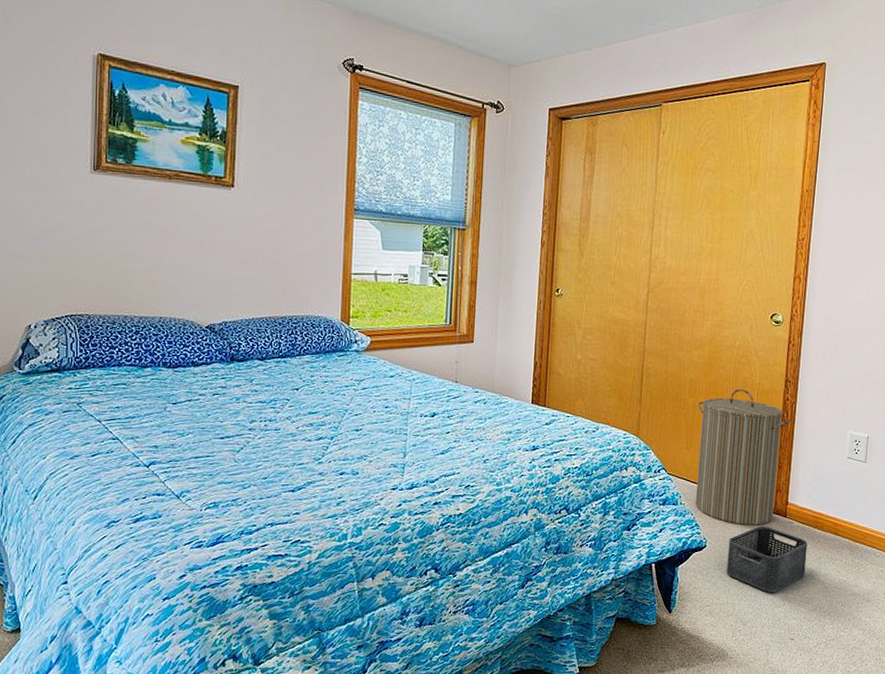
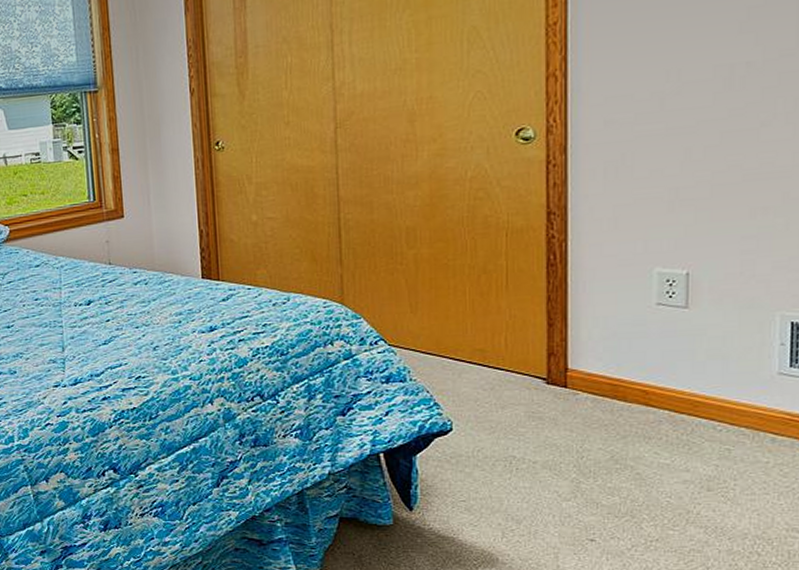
laundry hamper: present [696,389,791,525] -> none [420,231,561,401]
storage bin: present [726,525,808,592] -> none [484,400,604,482]

